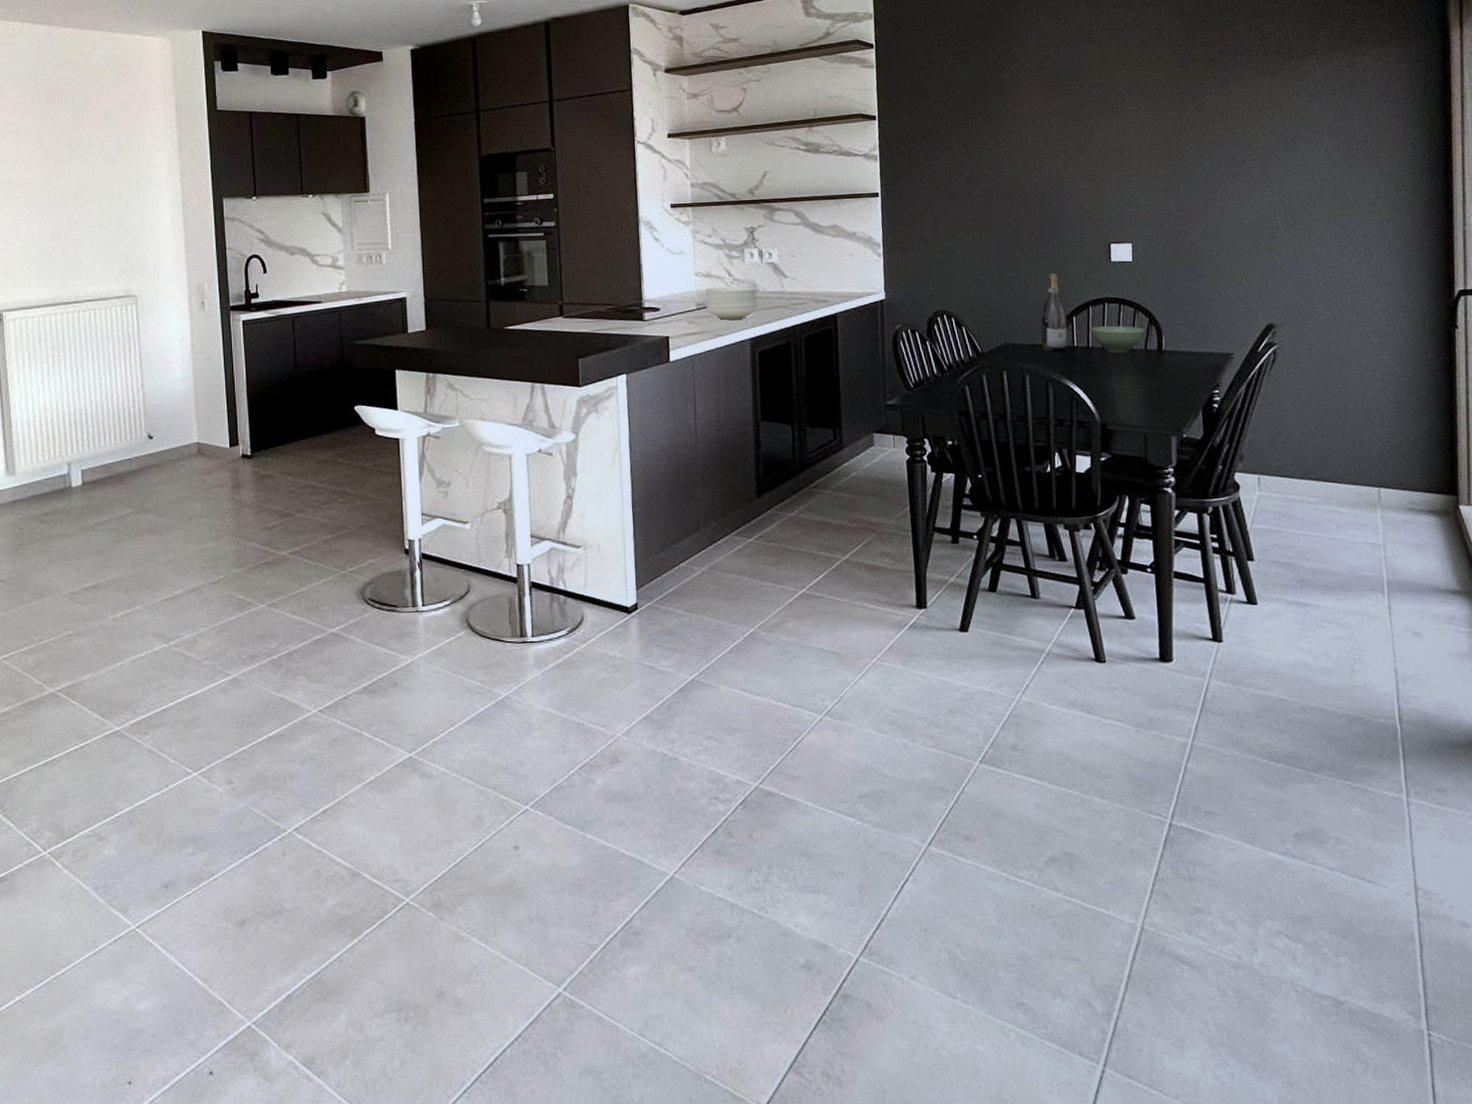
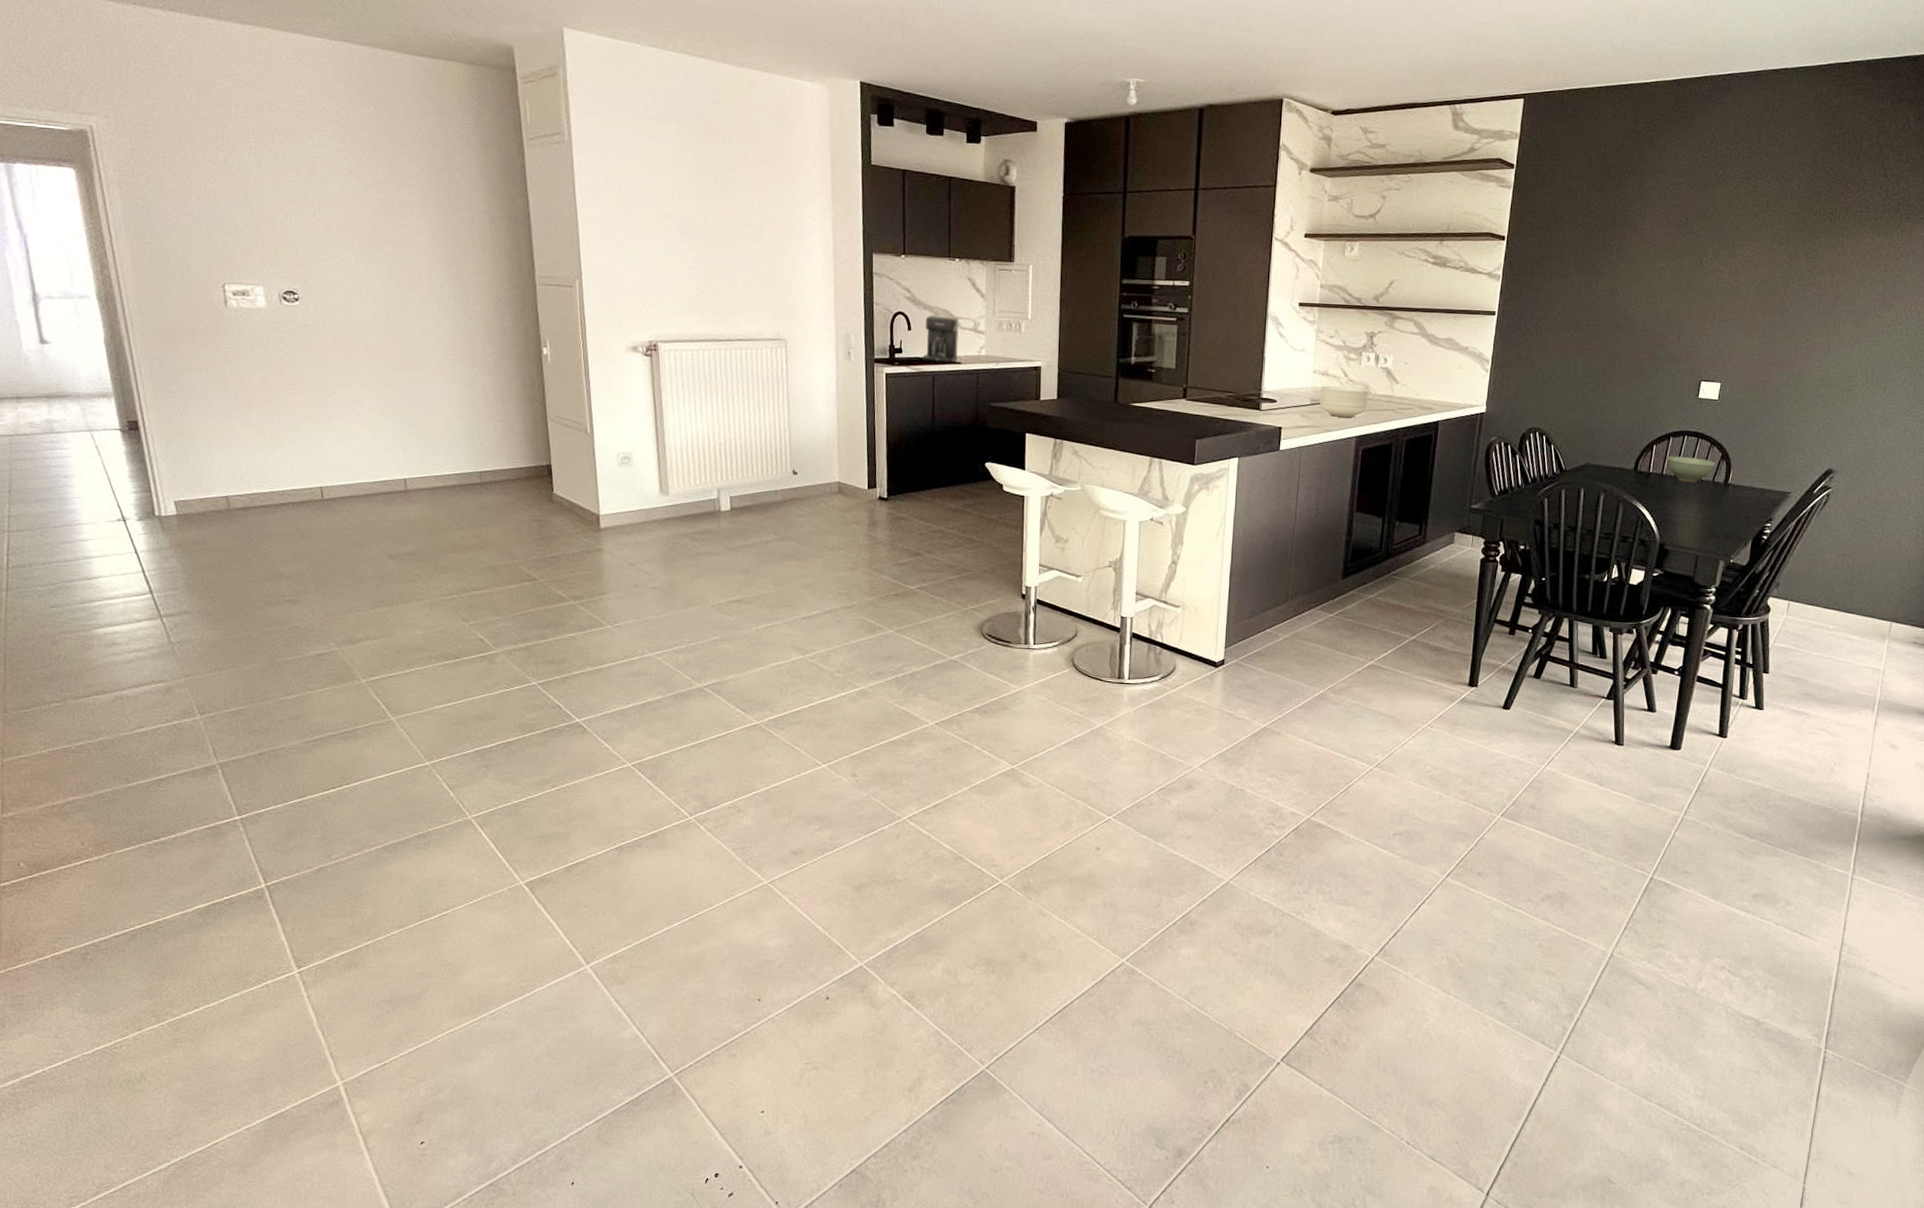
coffee maker: none [280,254,318,304] -> present [922,314,959,364]
wine bottle: present [1040,273,1068,353] -> none [1620,403,1648,477]

